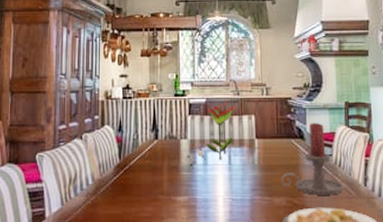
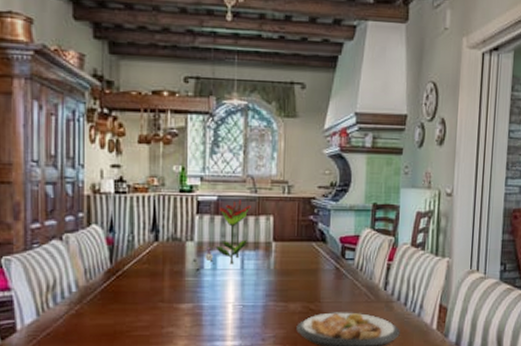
candle holder: present [281,122,344,195] -> none [298,224,364,300]

